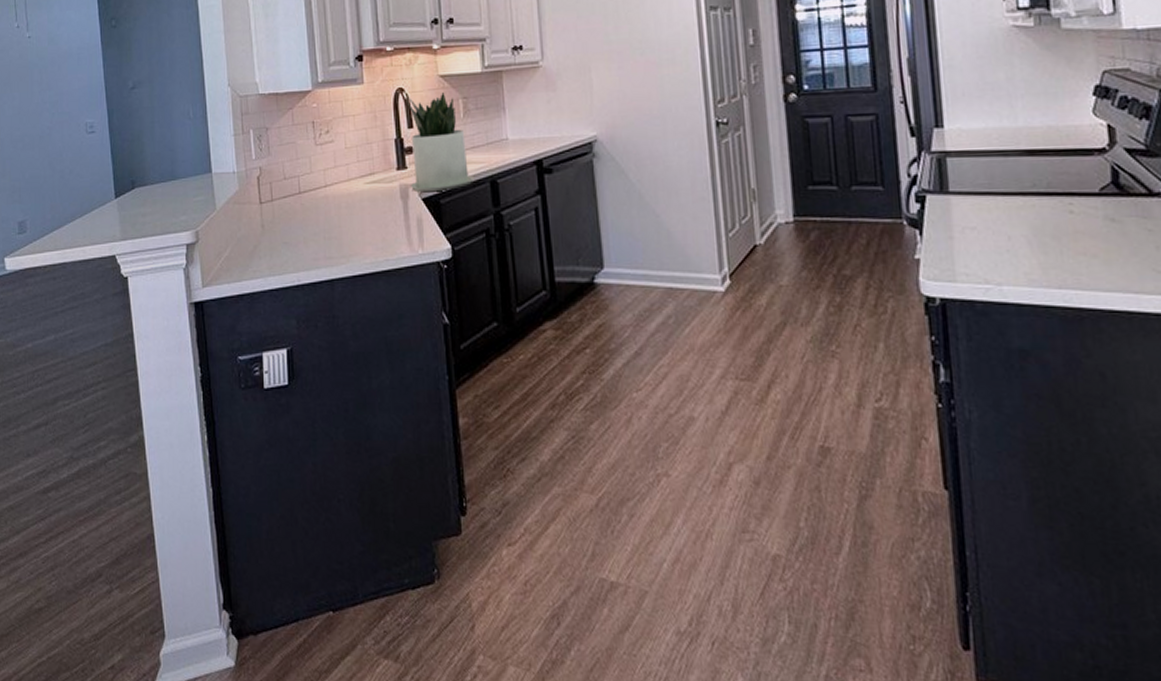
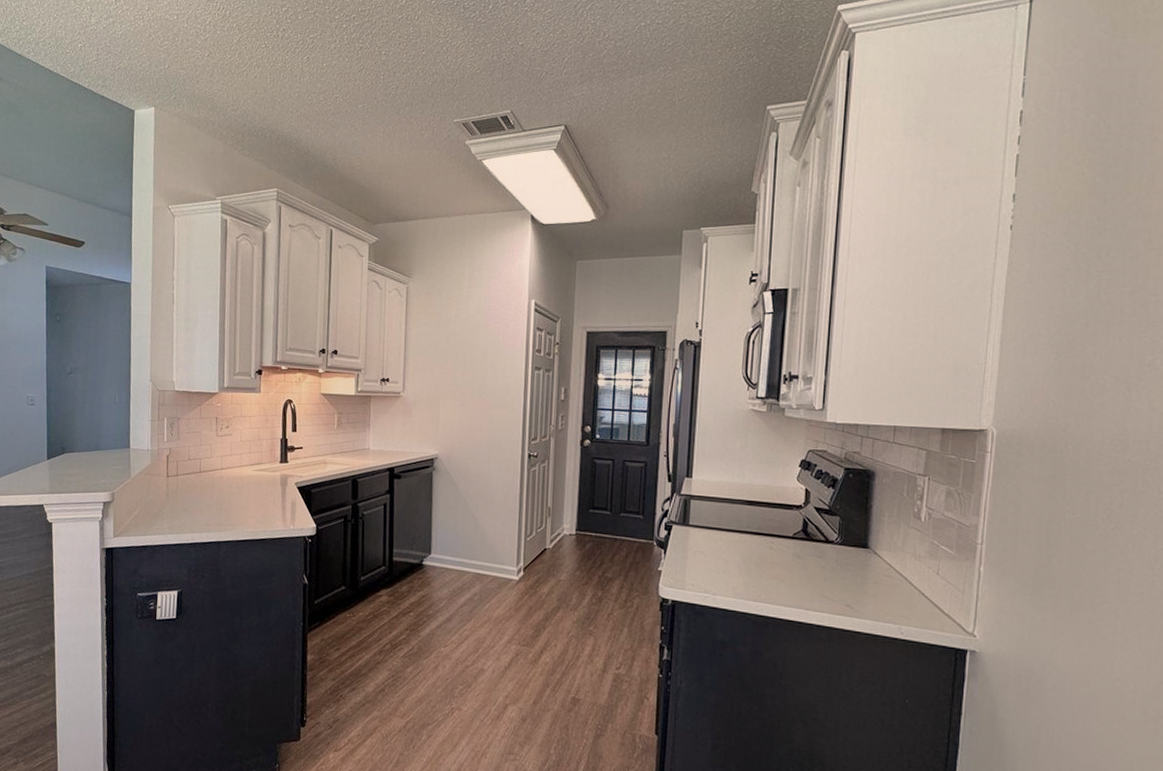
planter: present [406,92,475,193] -> none [289,407,340,484]

